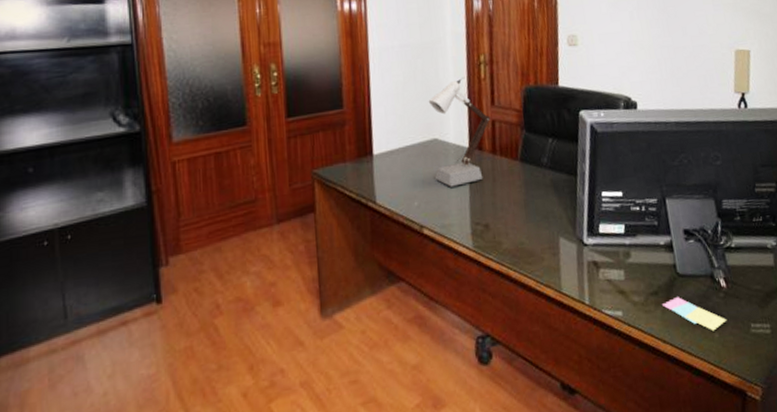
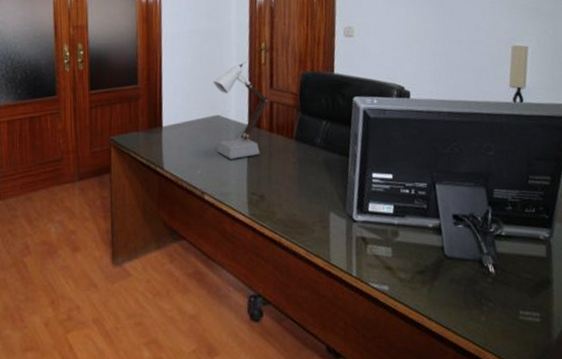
sticky notes: present [662,297,726,331] -> none [429,278,494,314]

